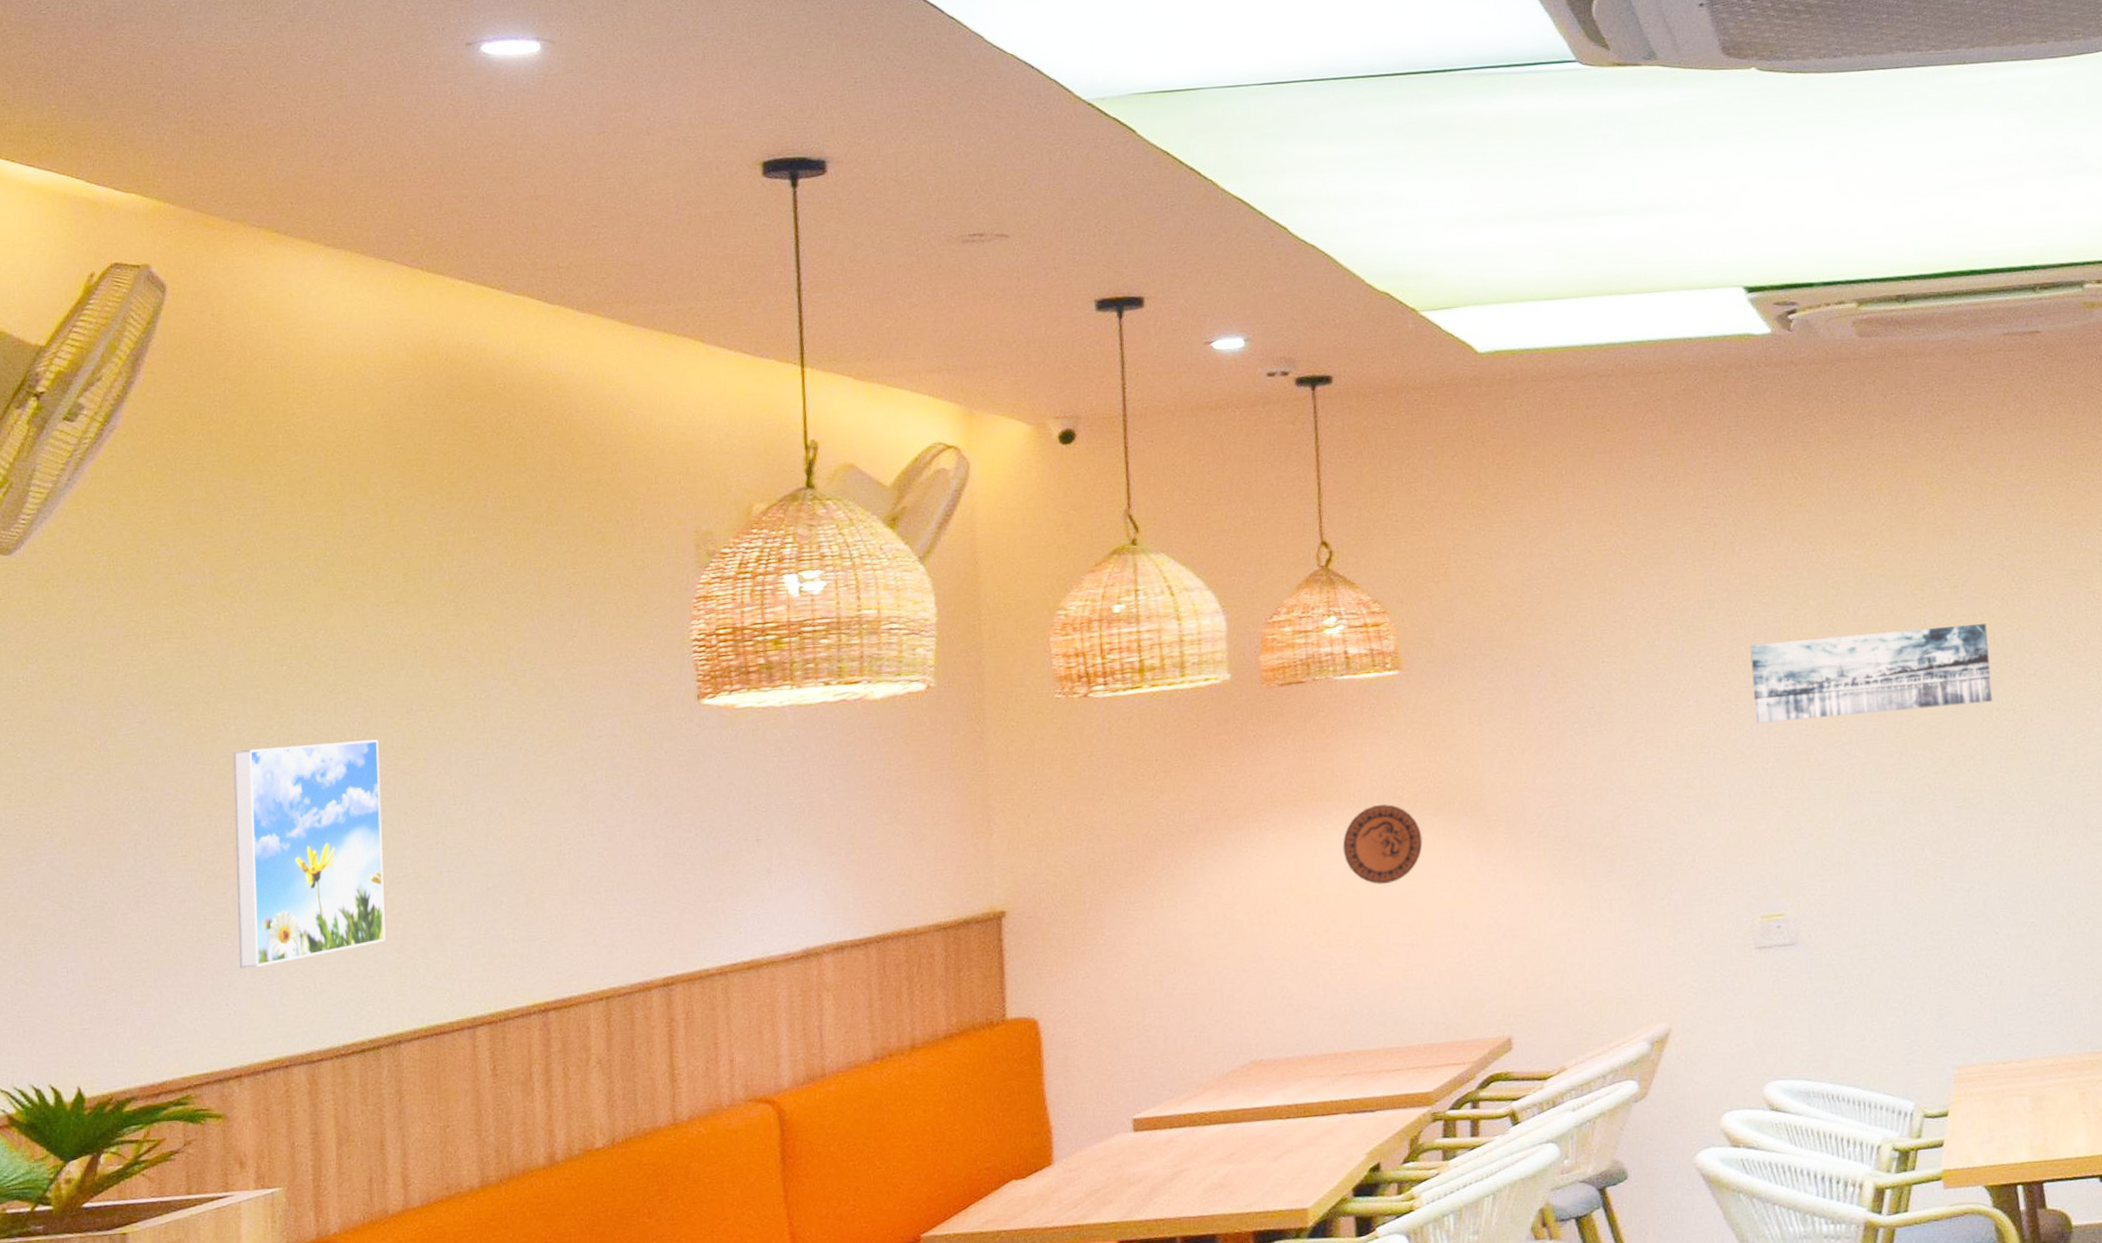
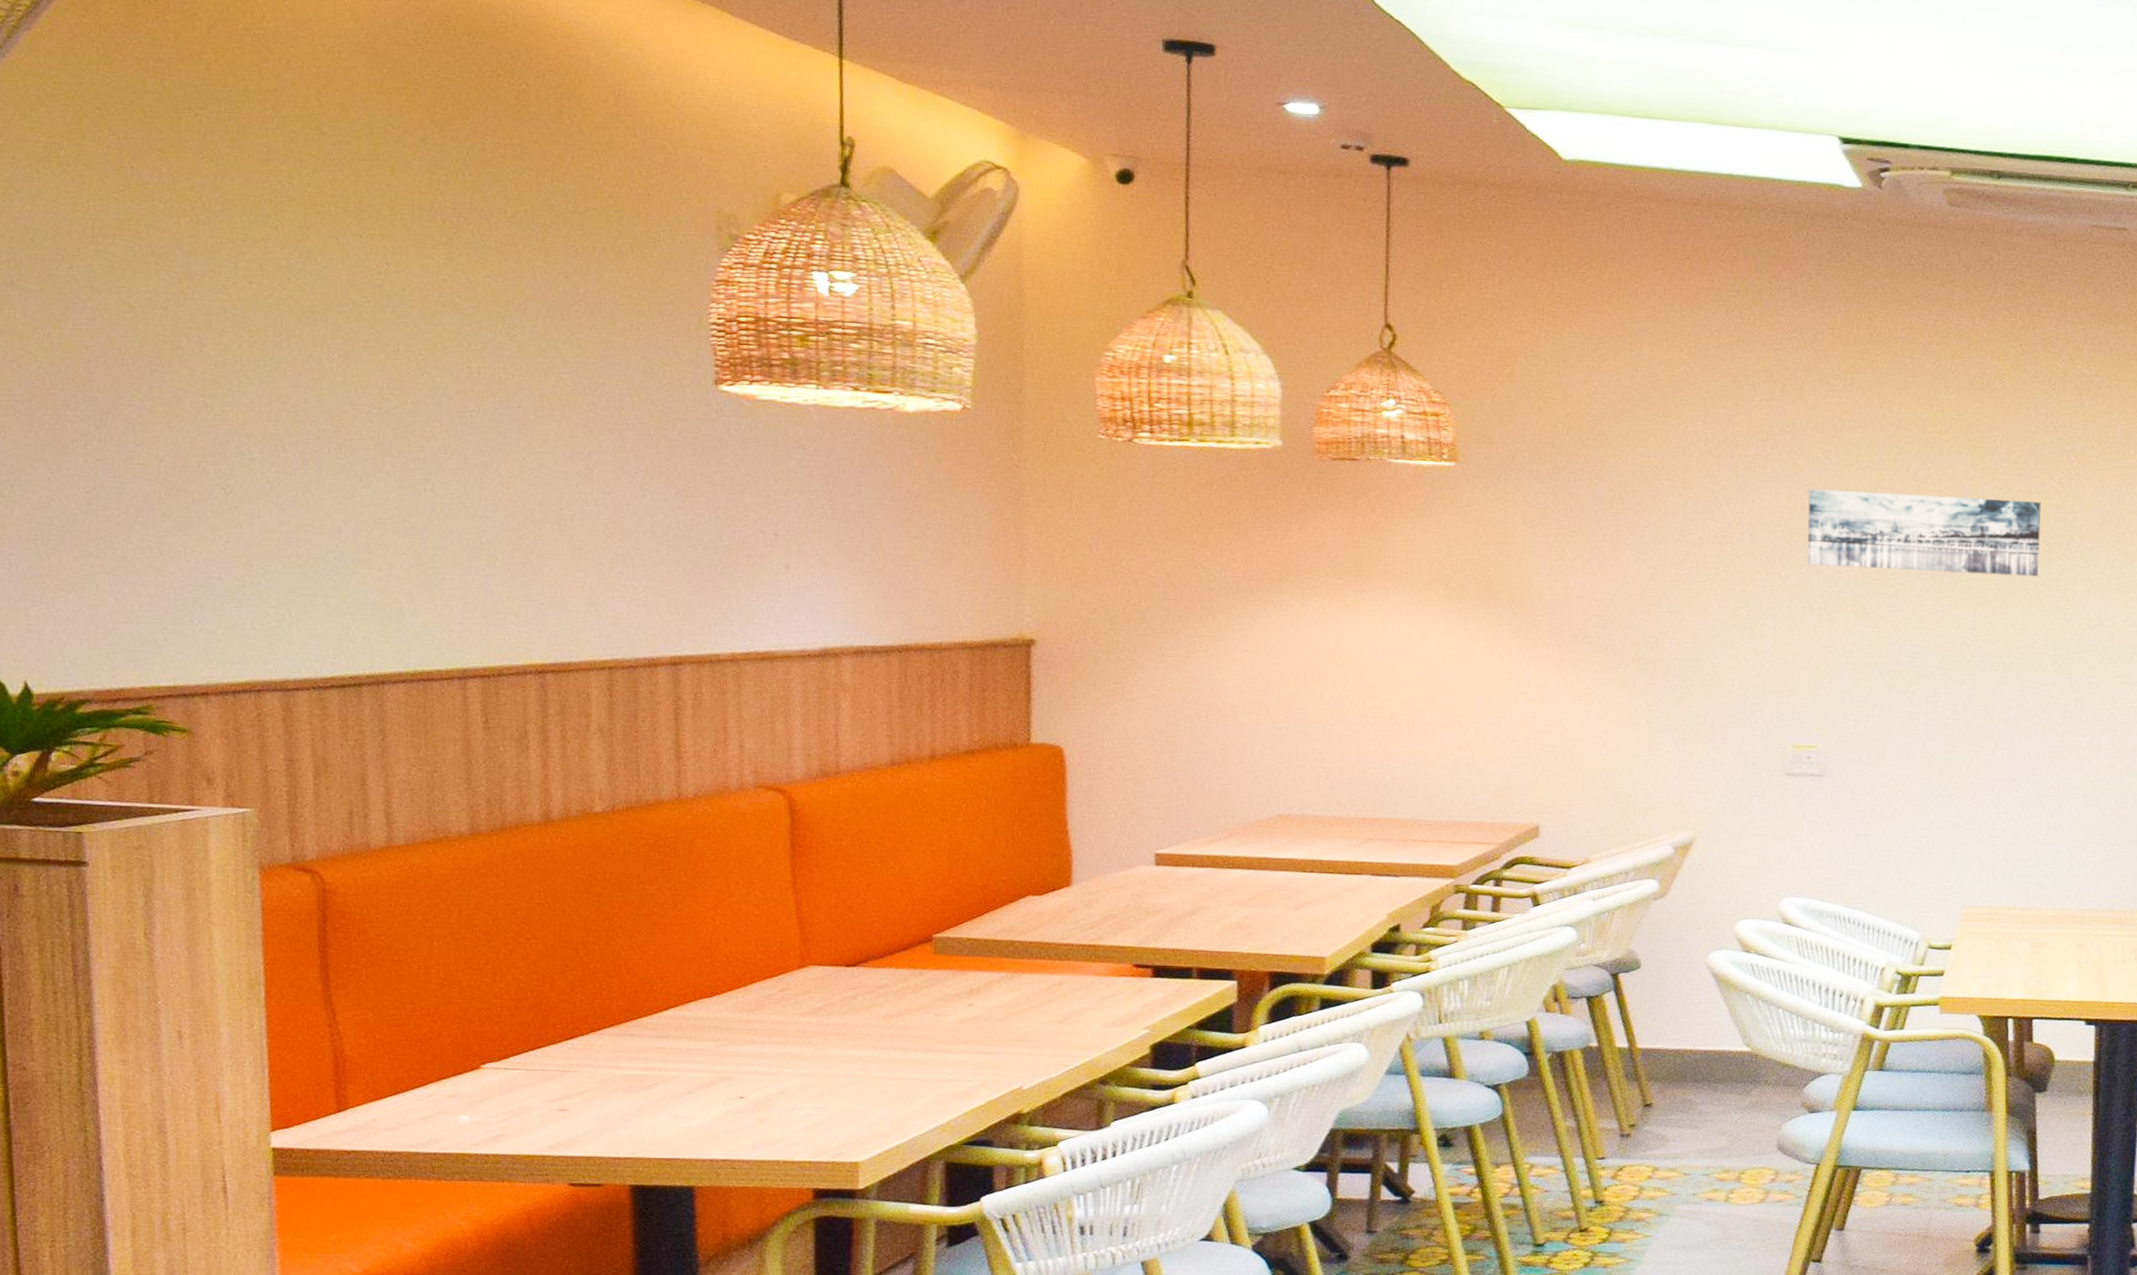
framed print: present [232,739,386,969] -> none [195,363,368,588]
decorative plate: present [1342,803,1423,885] -> none [1385,589,1466,666]

